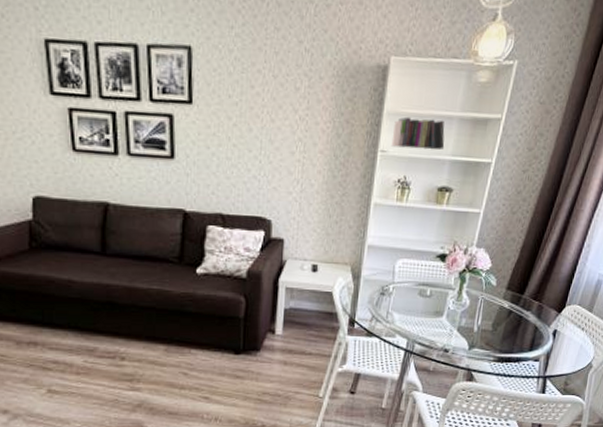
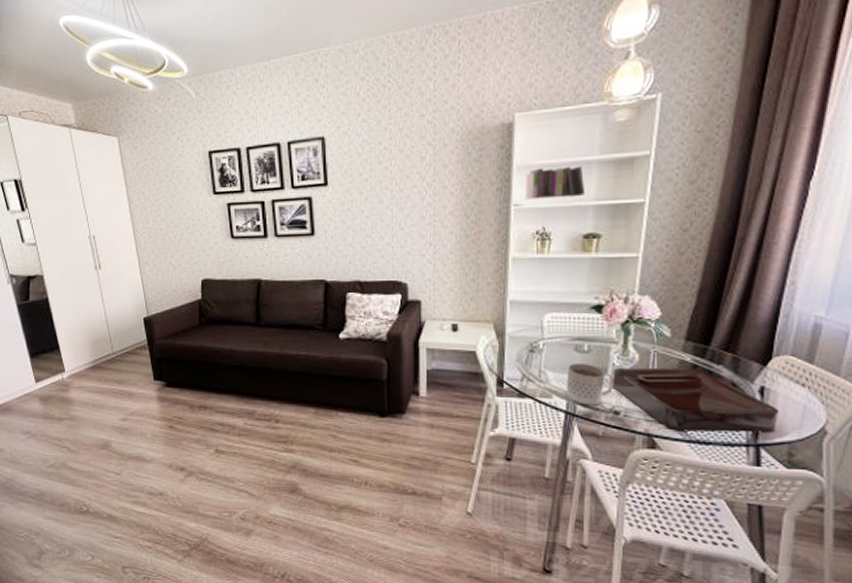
mug: none [407,306,448,344] -> present [565,362,615,406]
decorative tray: none [445,311,564,367] -> present [611,367,780,433]

